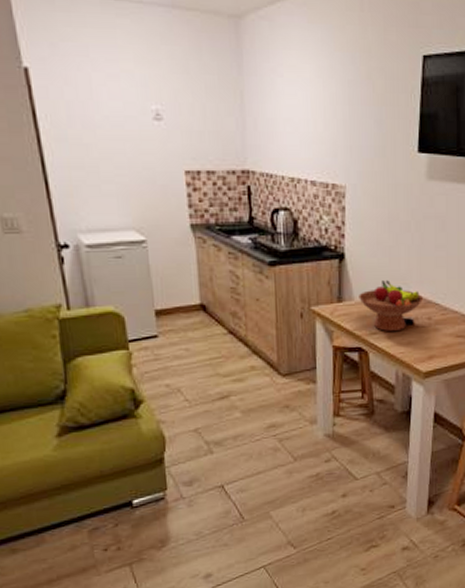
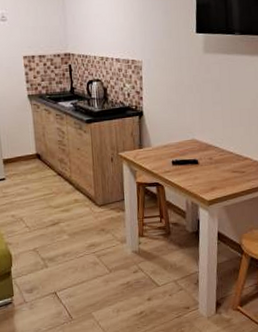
fruit bowl: present [359,280,424,332] -> none [155,130,206,170]

